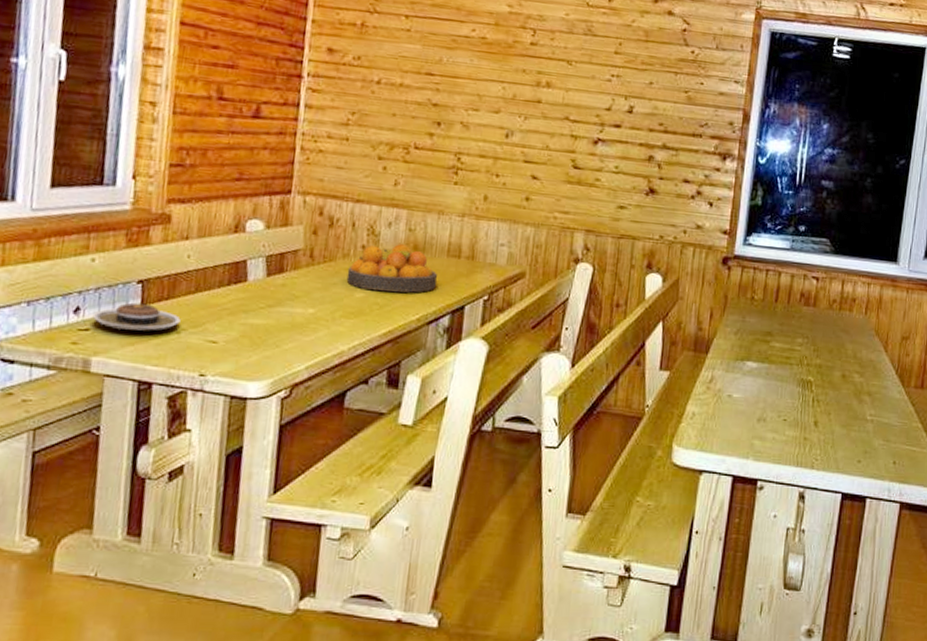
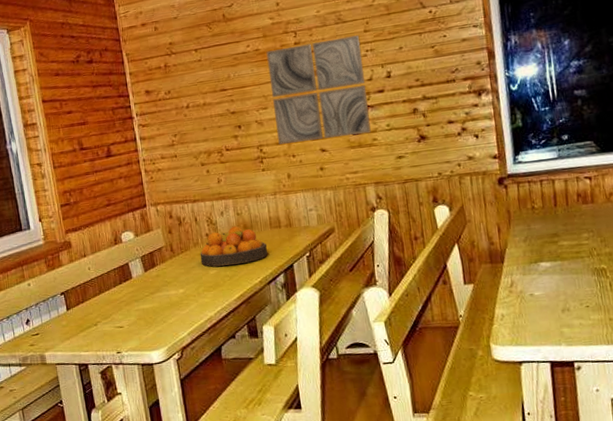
plate: present [92,302,181,331] -> none [38,308,95,330]
wall art: none [482,43,608,171] -> present [266,35,371,145]

